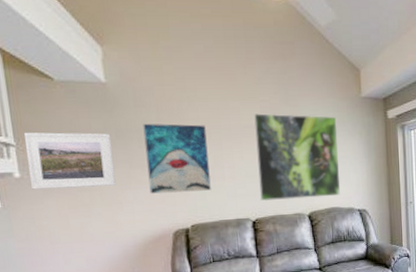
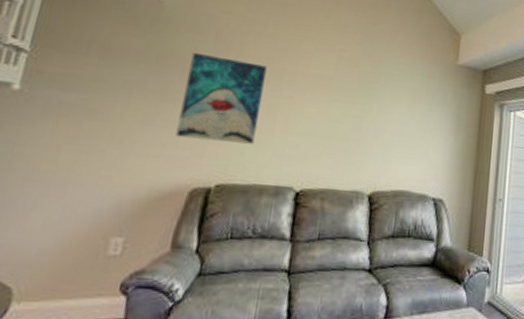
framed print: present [24,132,117,190] -> none [26,38,150,119]
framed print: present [254,113,341,202] -> none [311,63,425,177]

